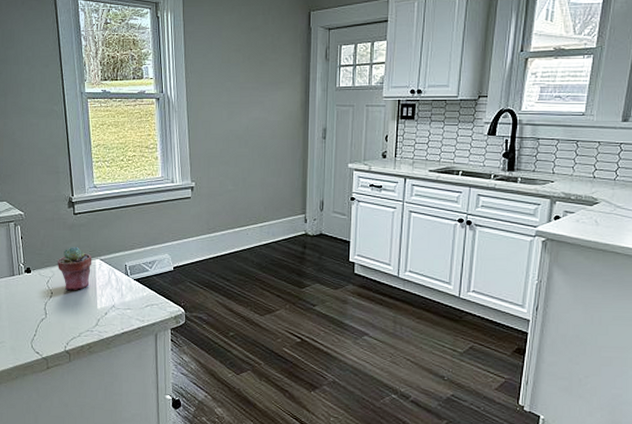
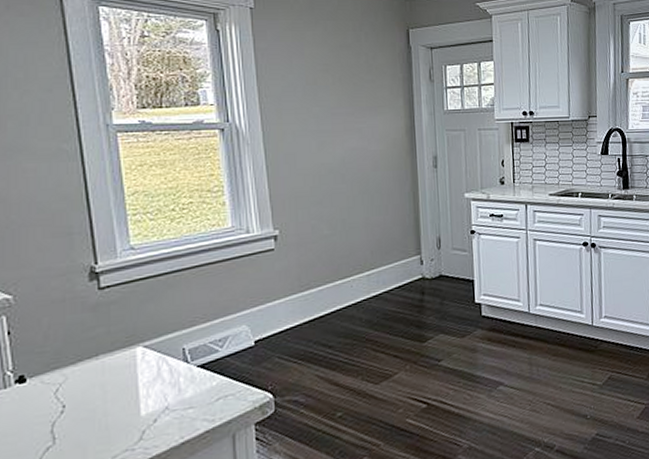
potted succulent: present [57,247,92,291] -> none [71,334,131,399]

